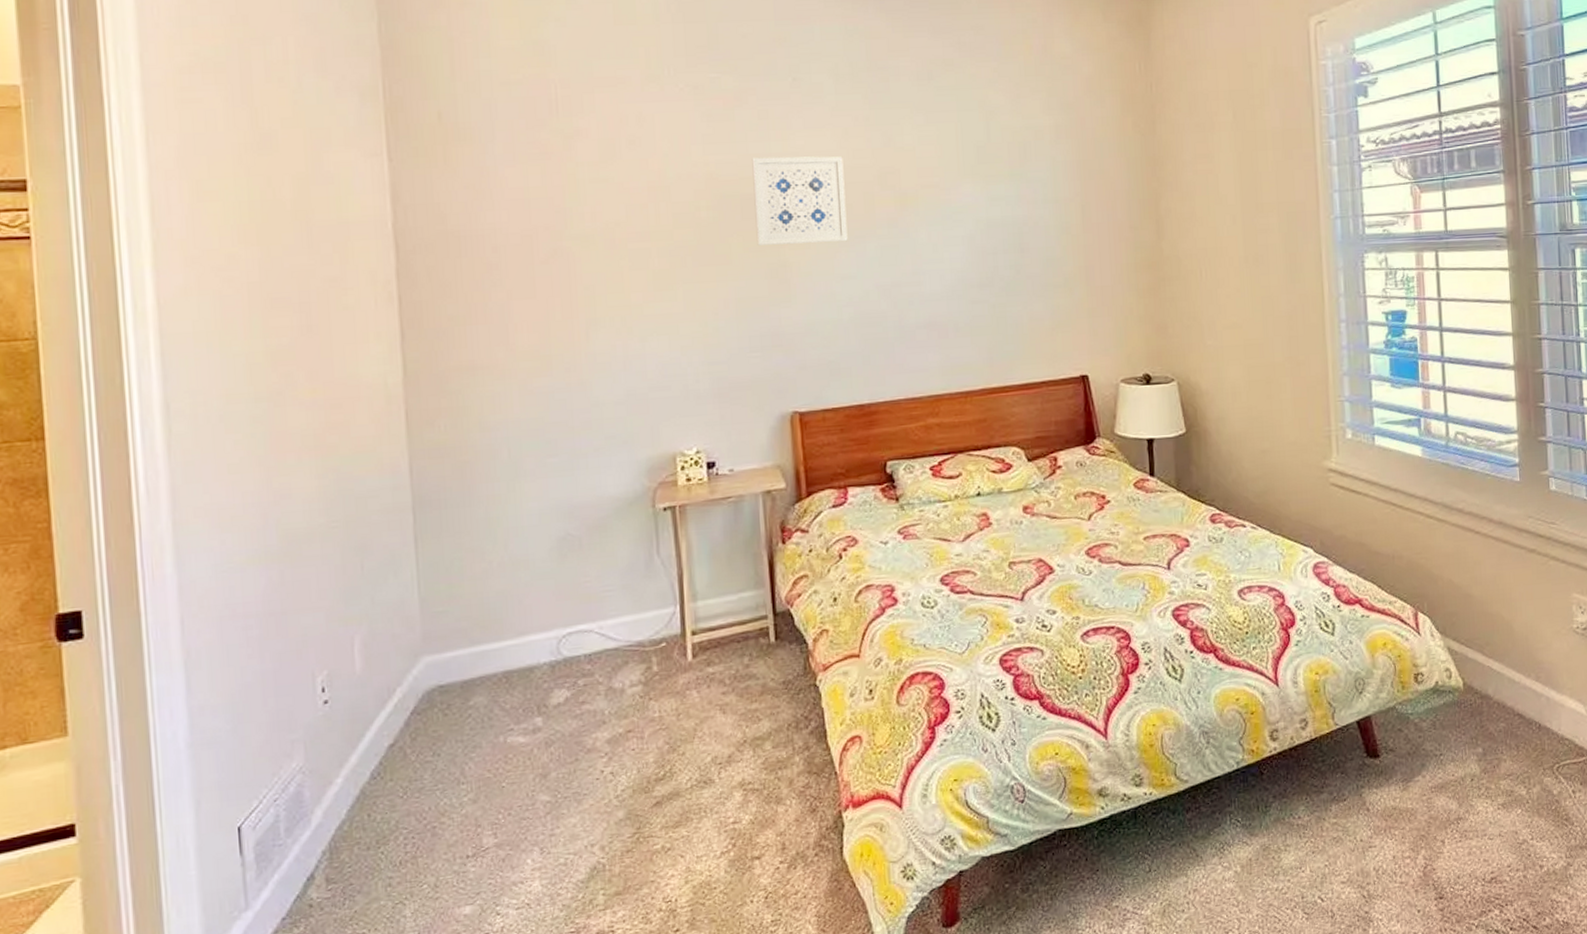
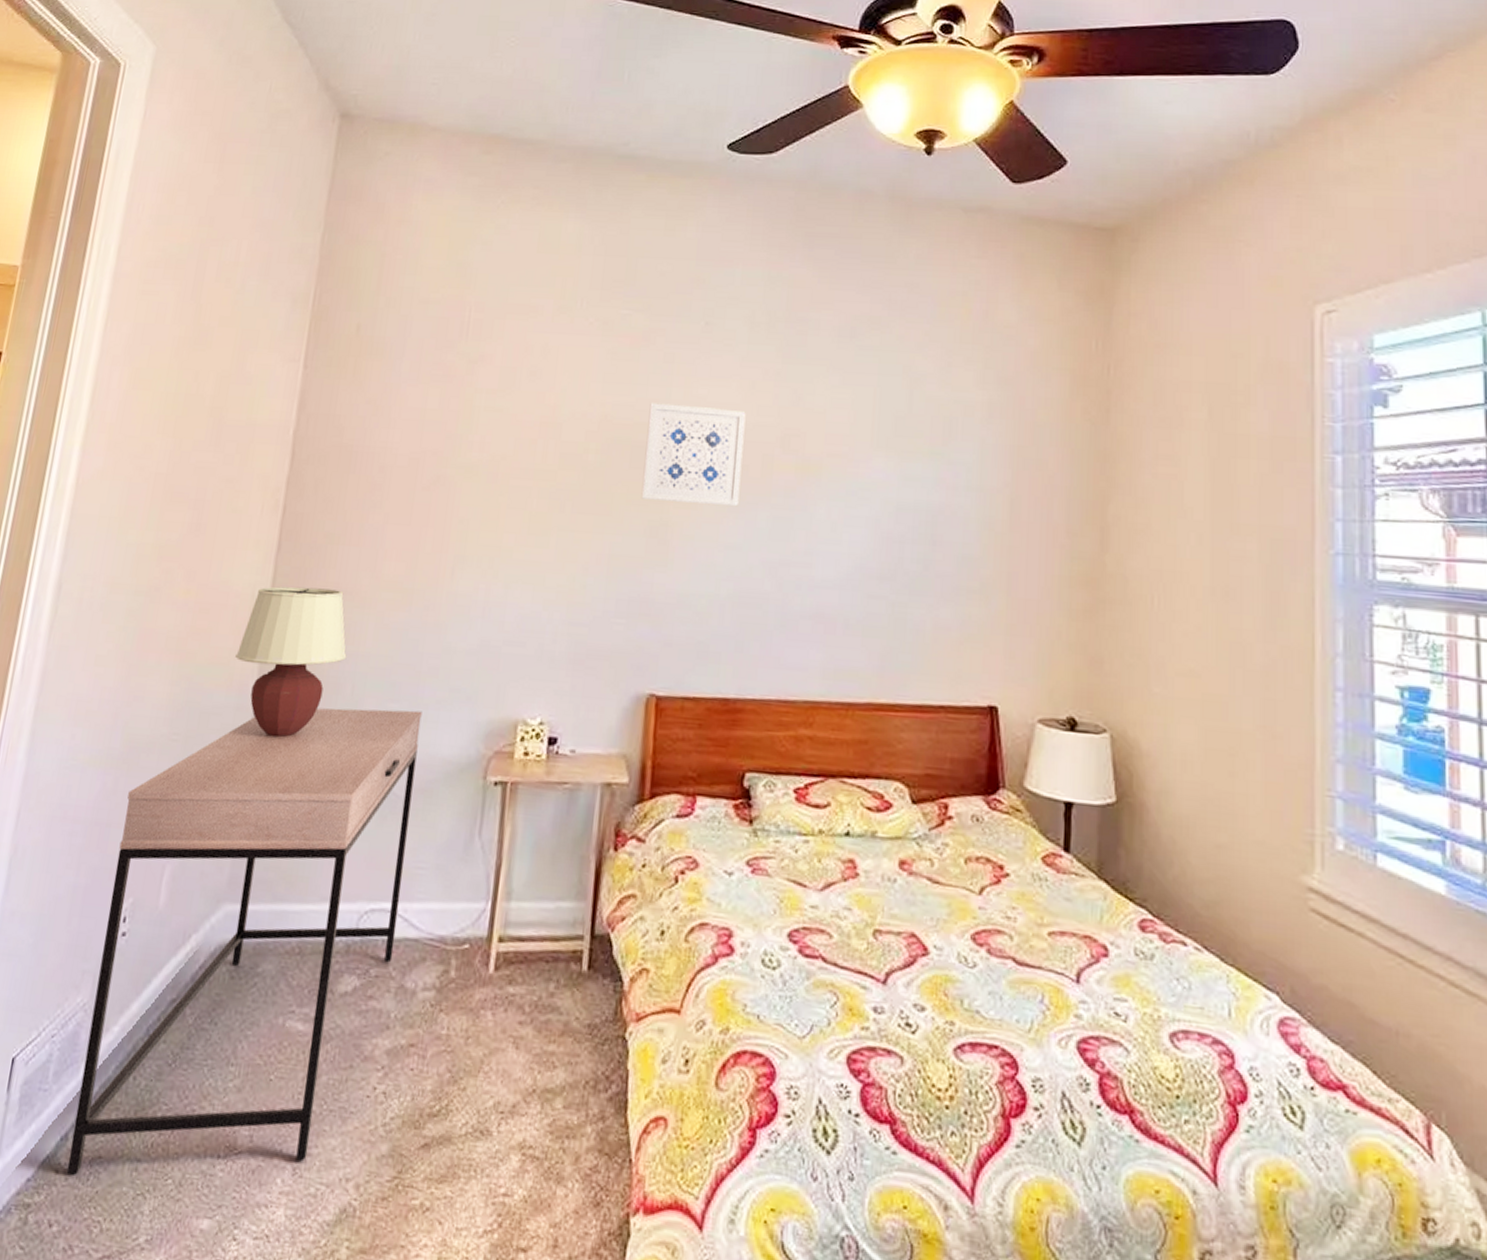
desk: none [298,460,597,906] -> present [66,708,422,1176]
table lamp: none [380,366,497,507] -> present [235,586,347,738]

